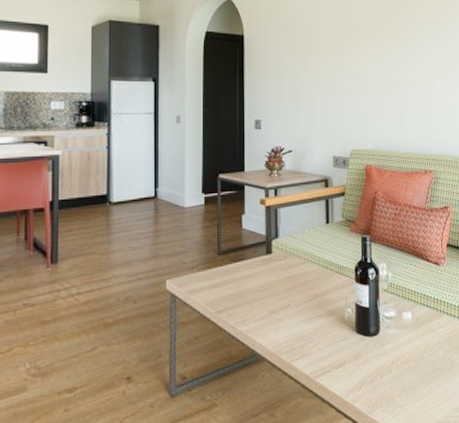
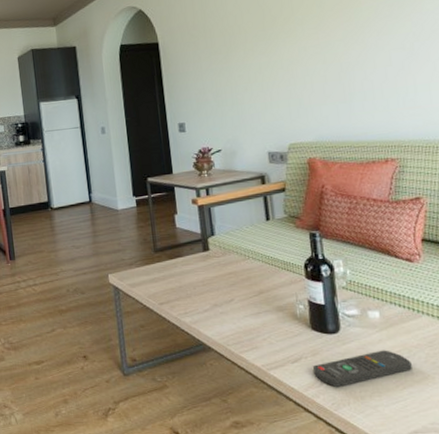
remote control: none [355,349,433,390] -> present [313,350,412,387]

